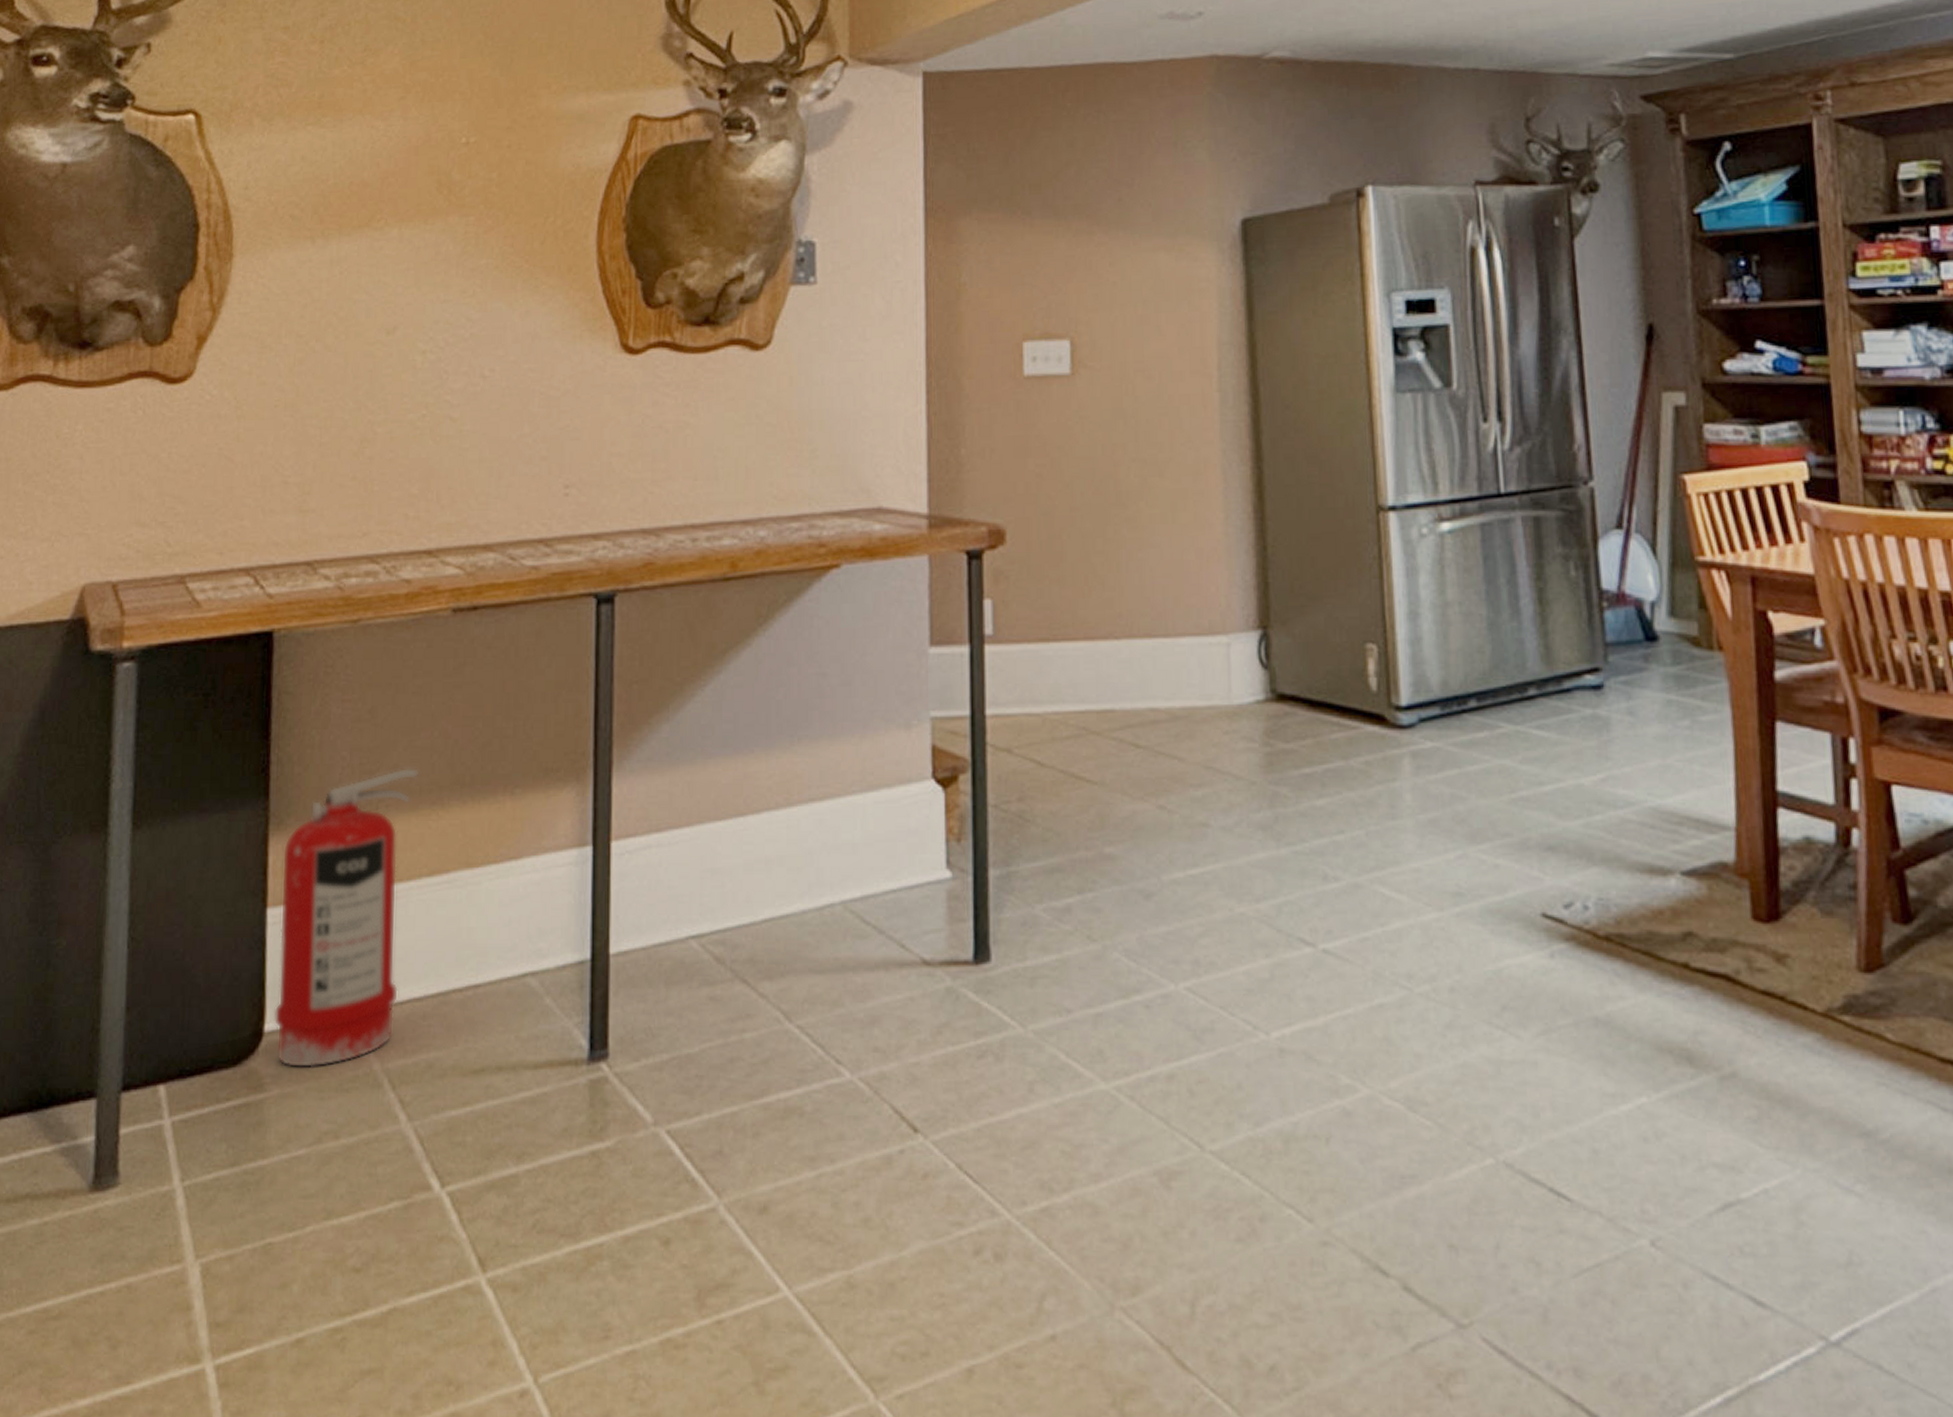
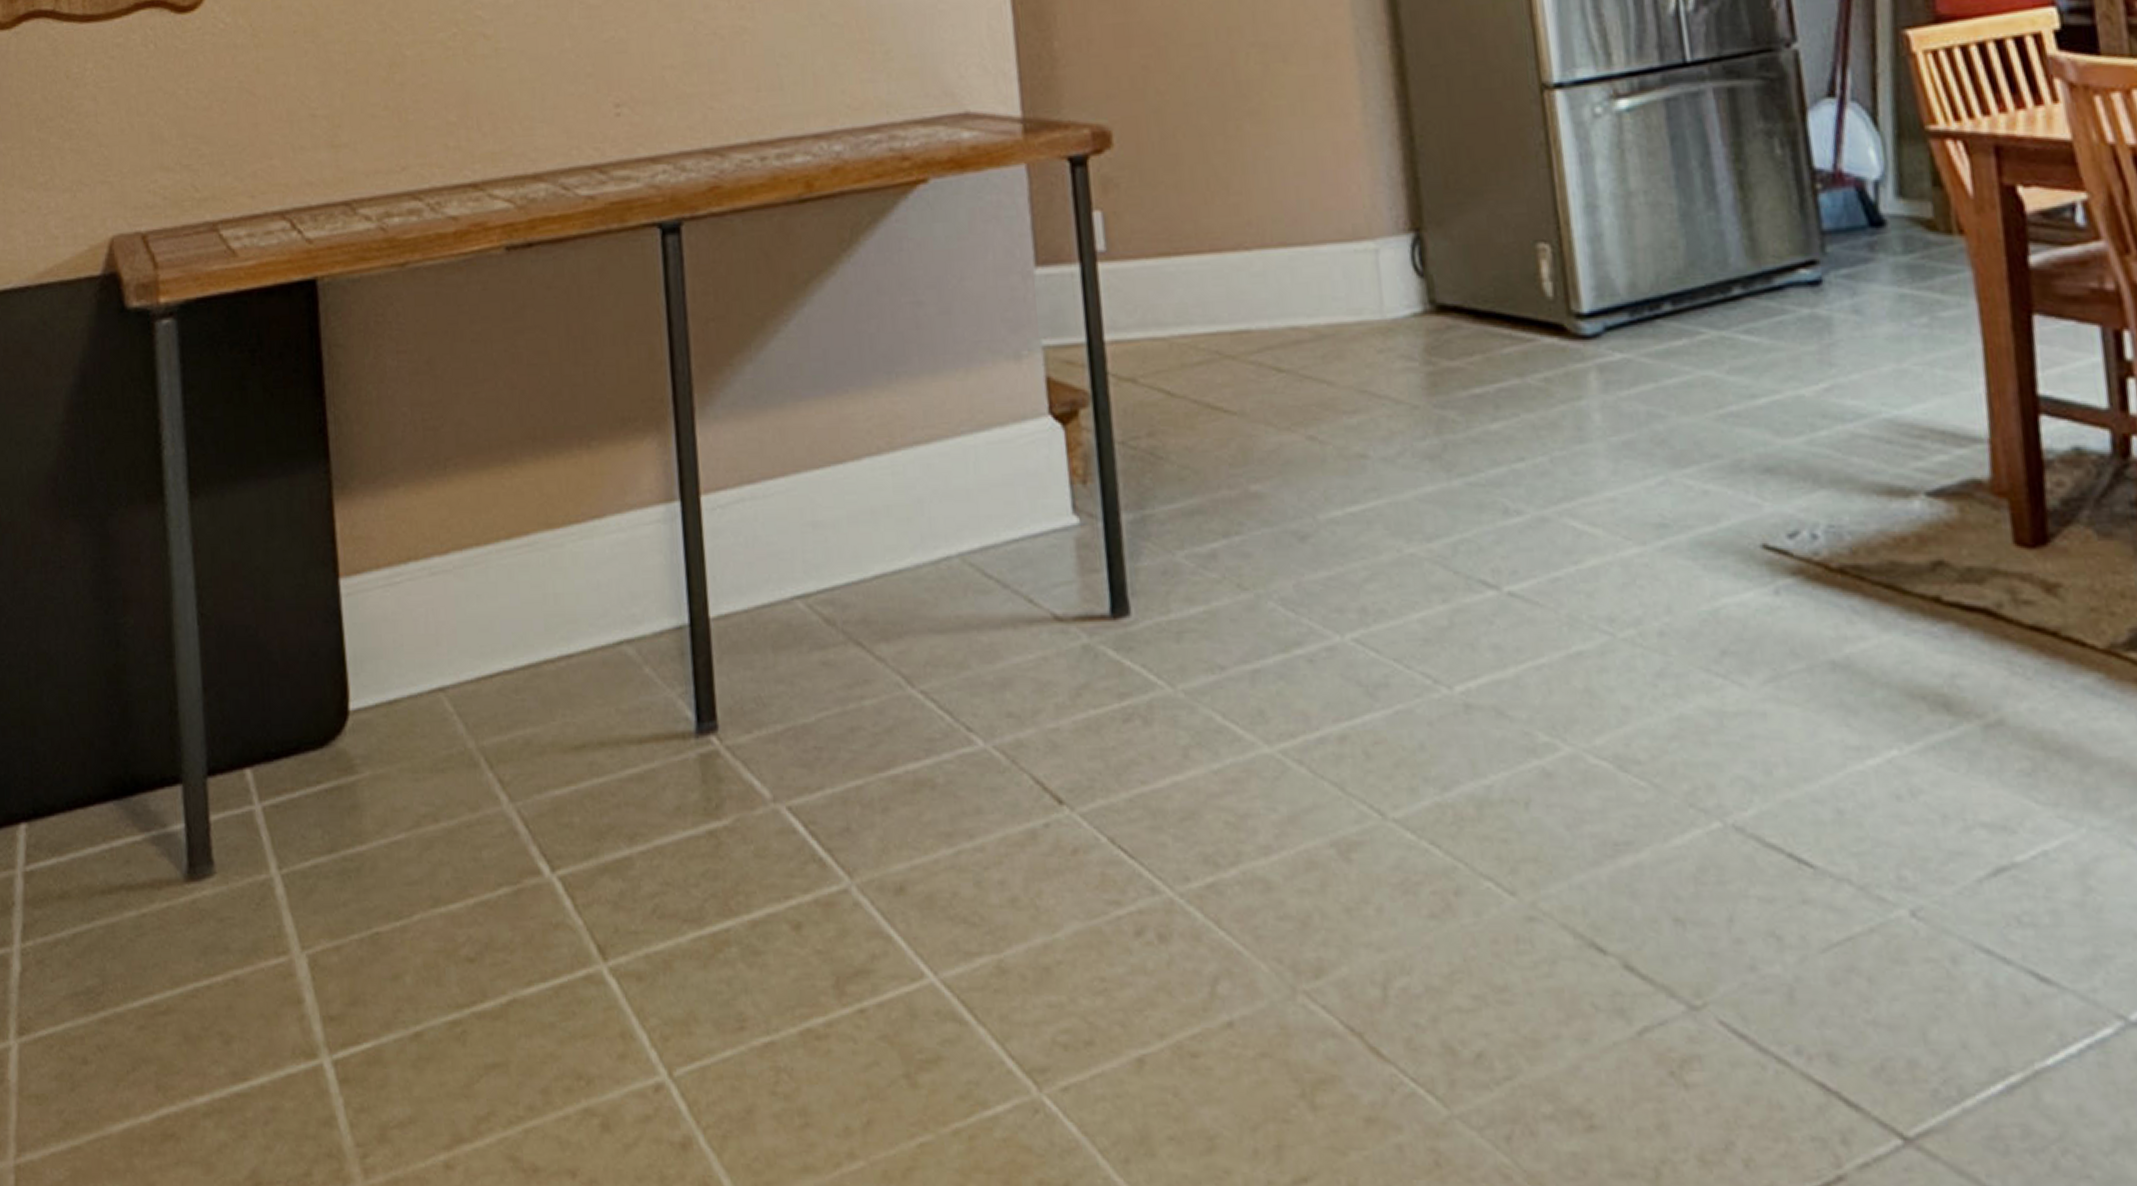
fire extinguisher: present [273,767,418,1069] -> none [349,421,487,748]

